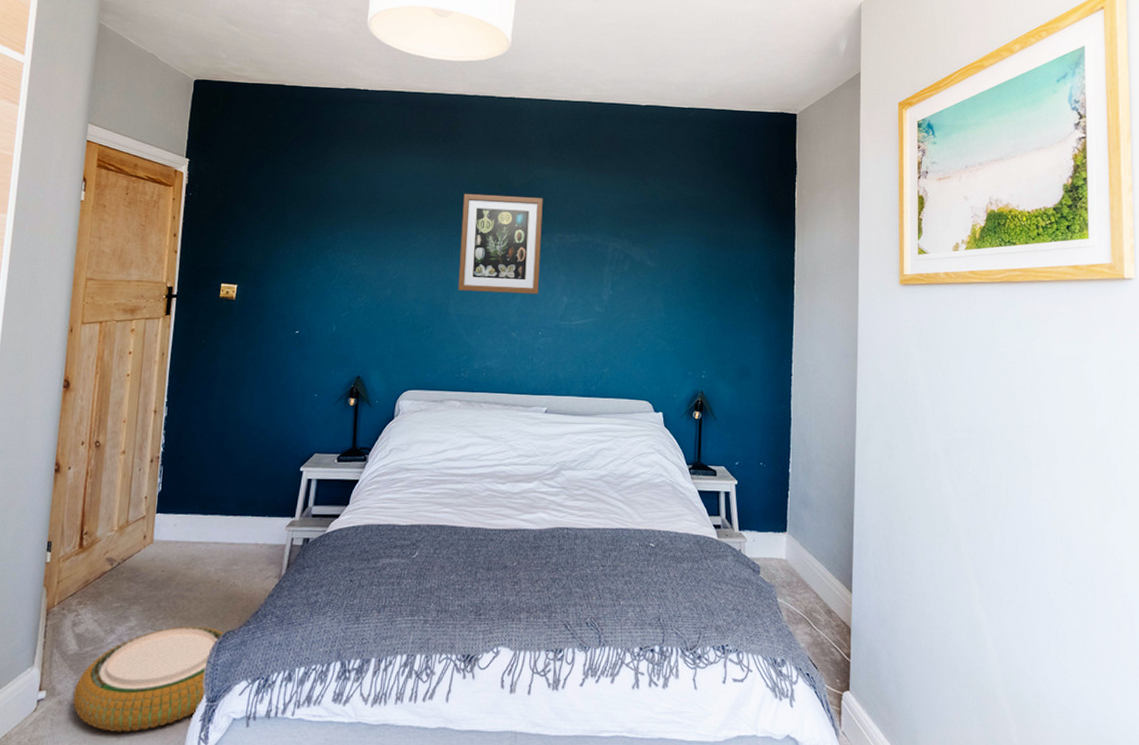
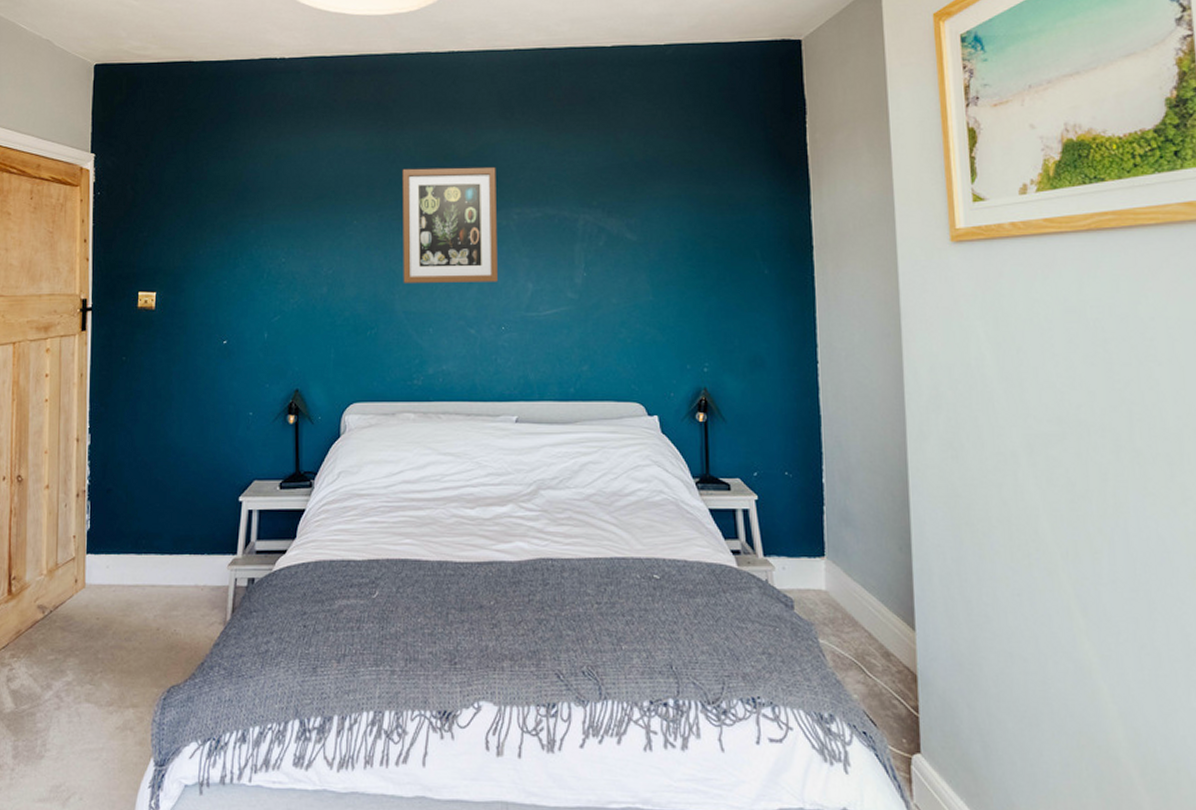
woven basket: present [72,626,224,732] -> none [13,680,168,800]

